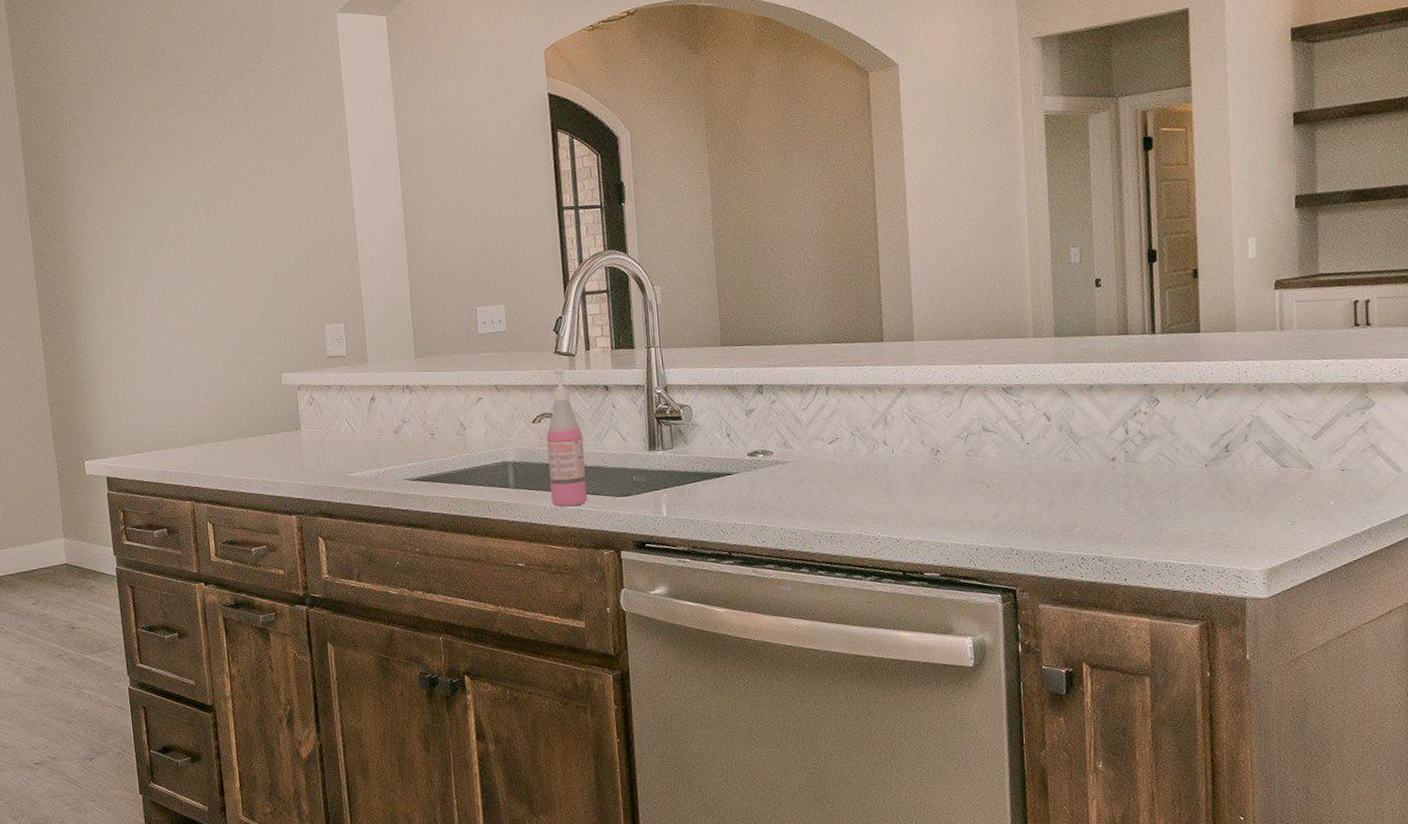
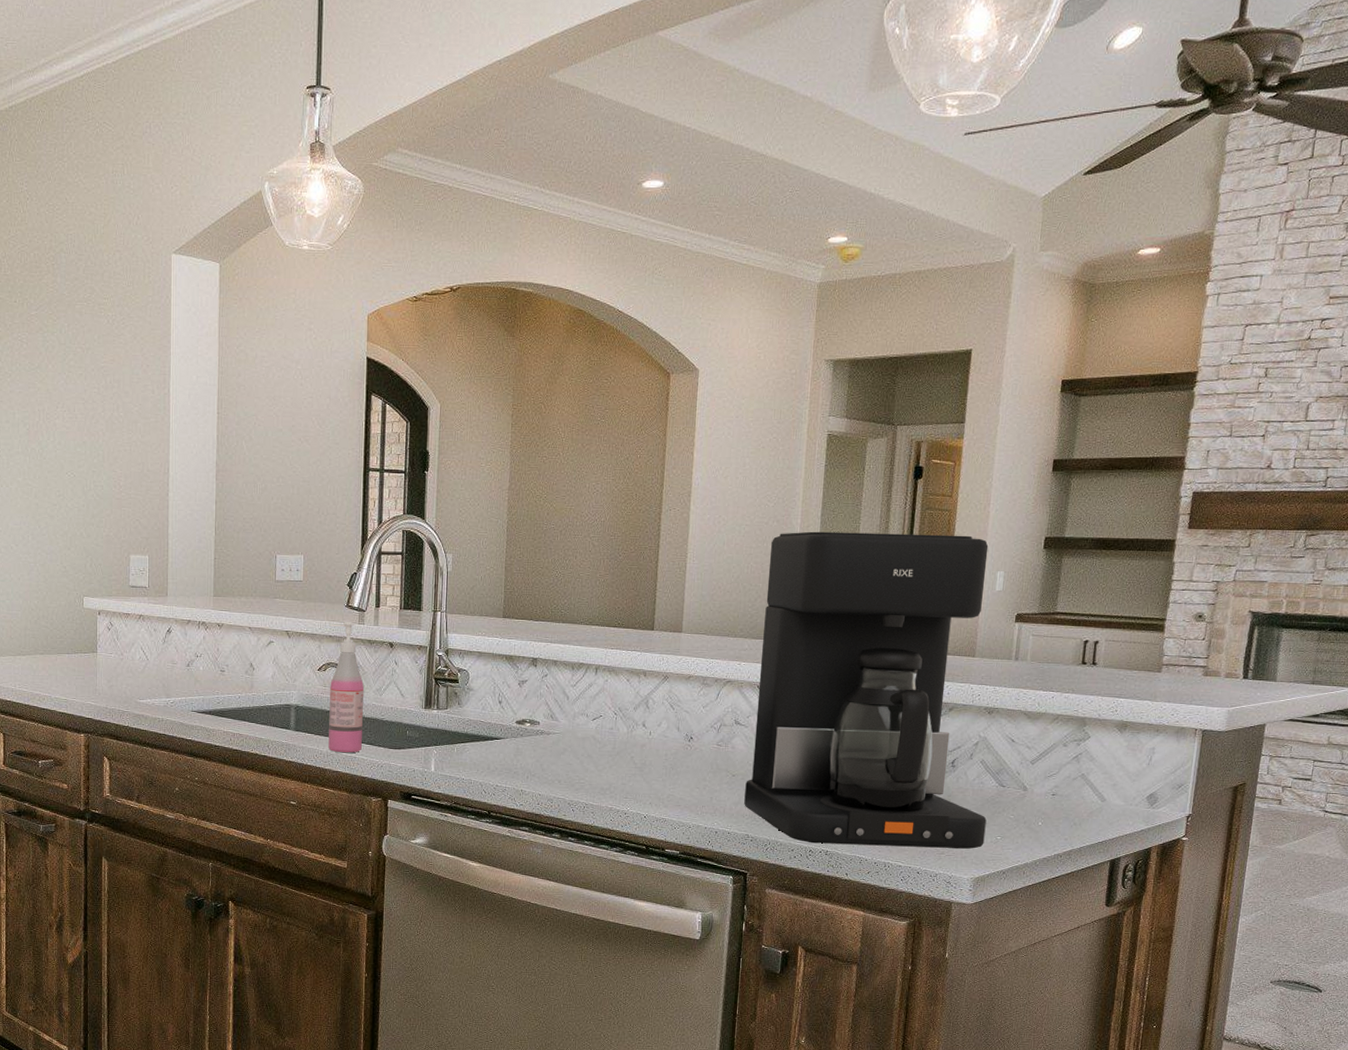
coffee maker: none [998,203,1273,551] -> present [744,531,989,849]

